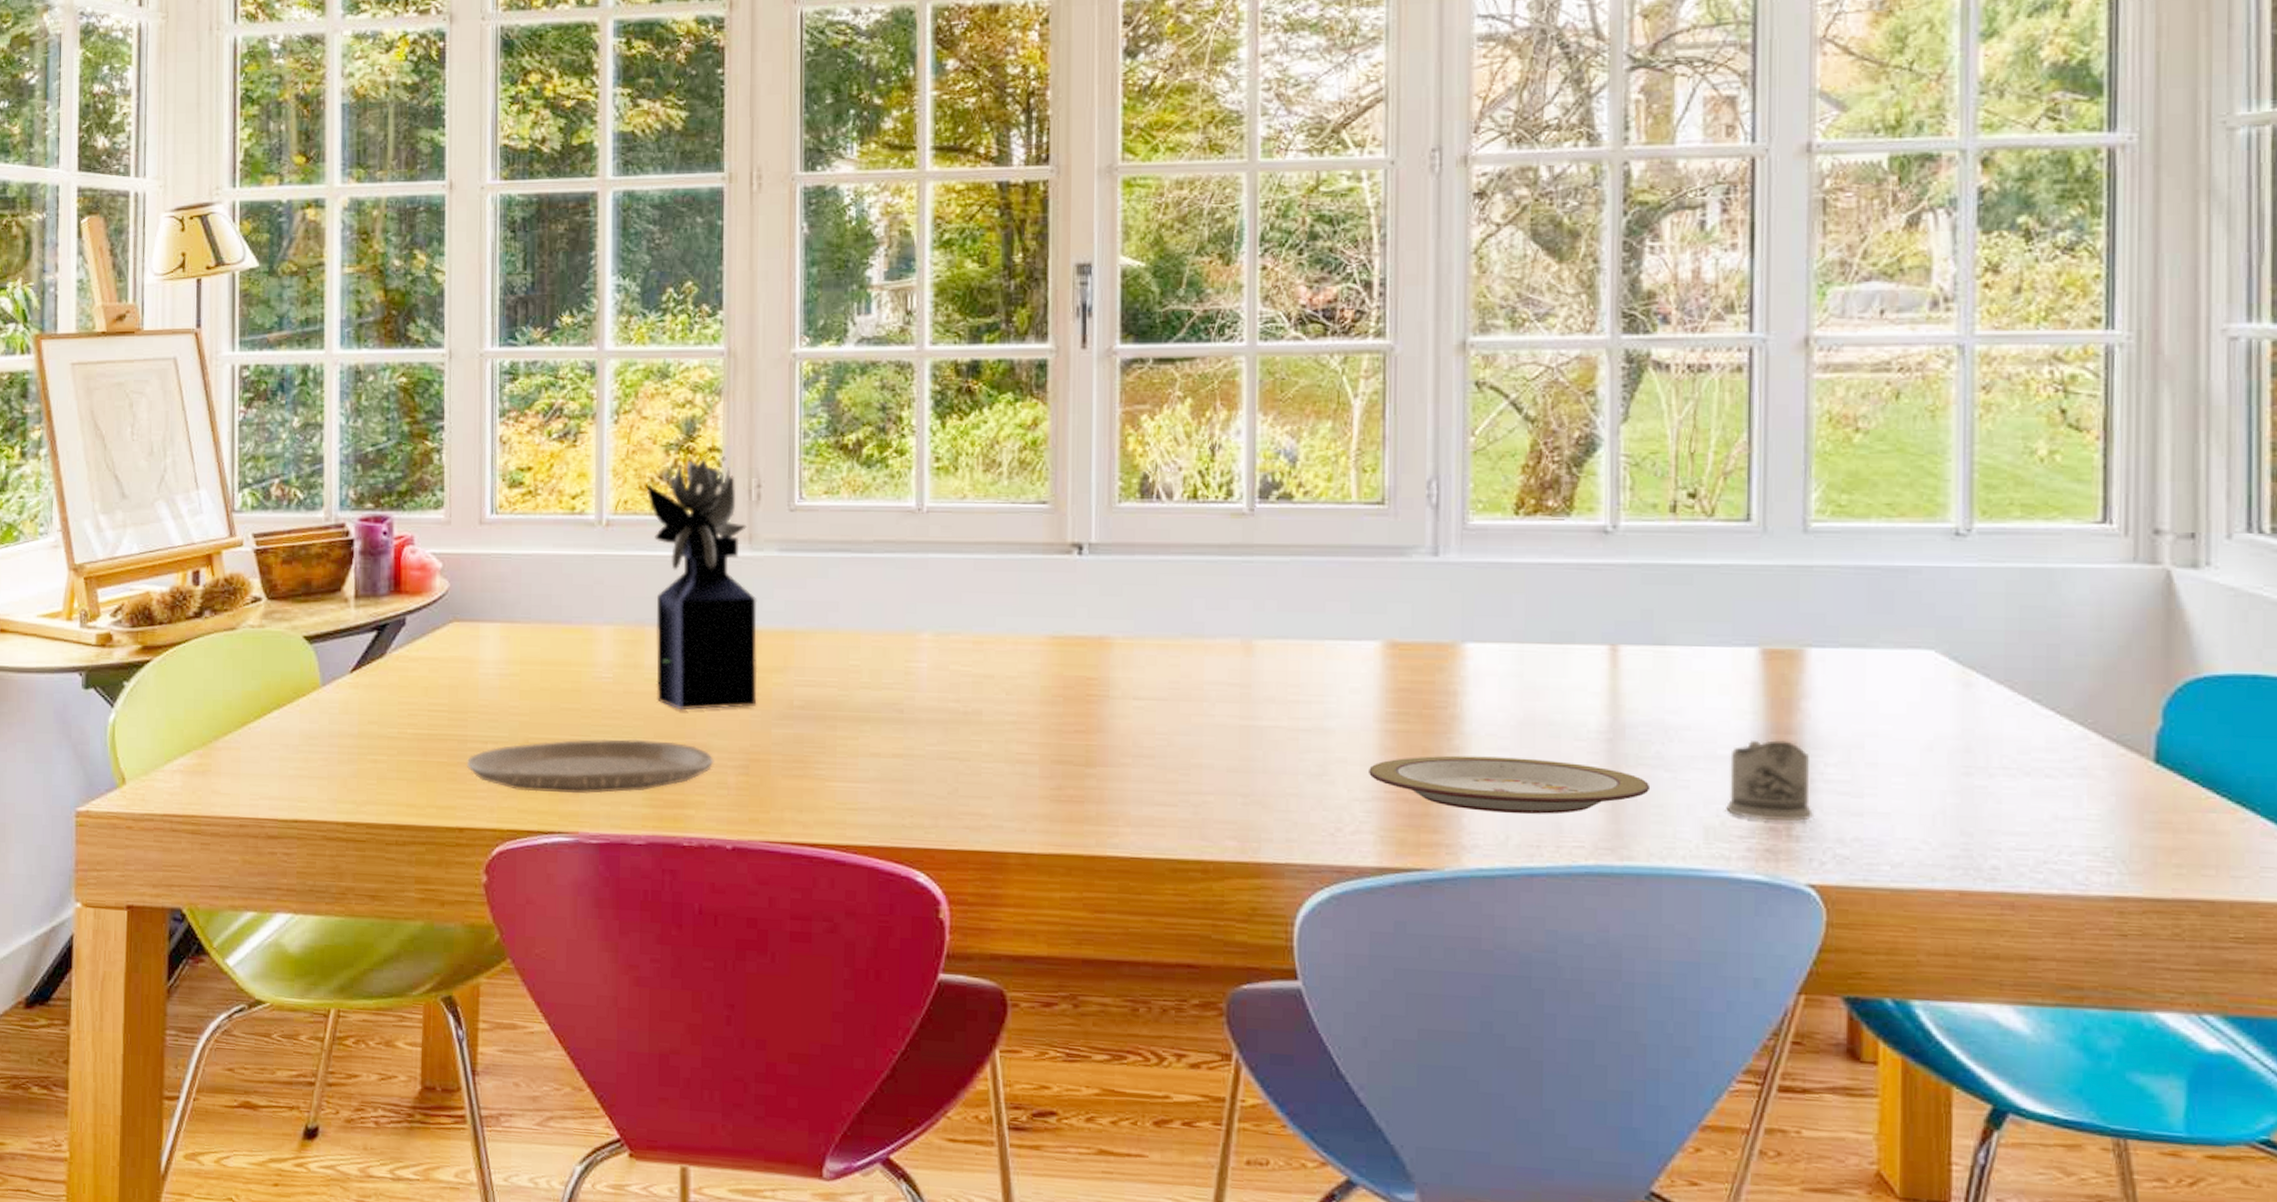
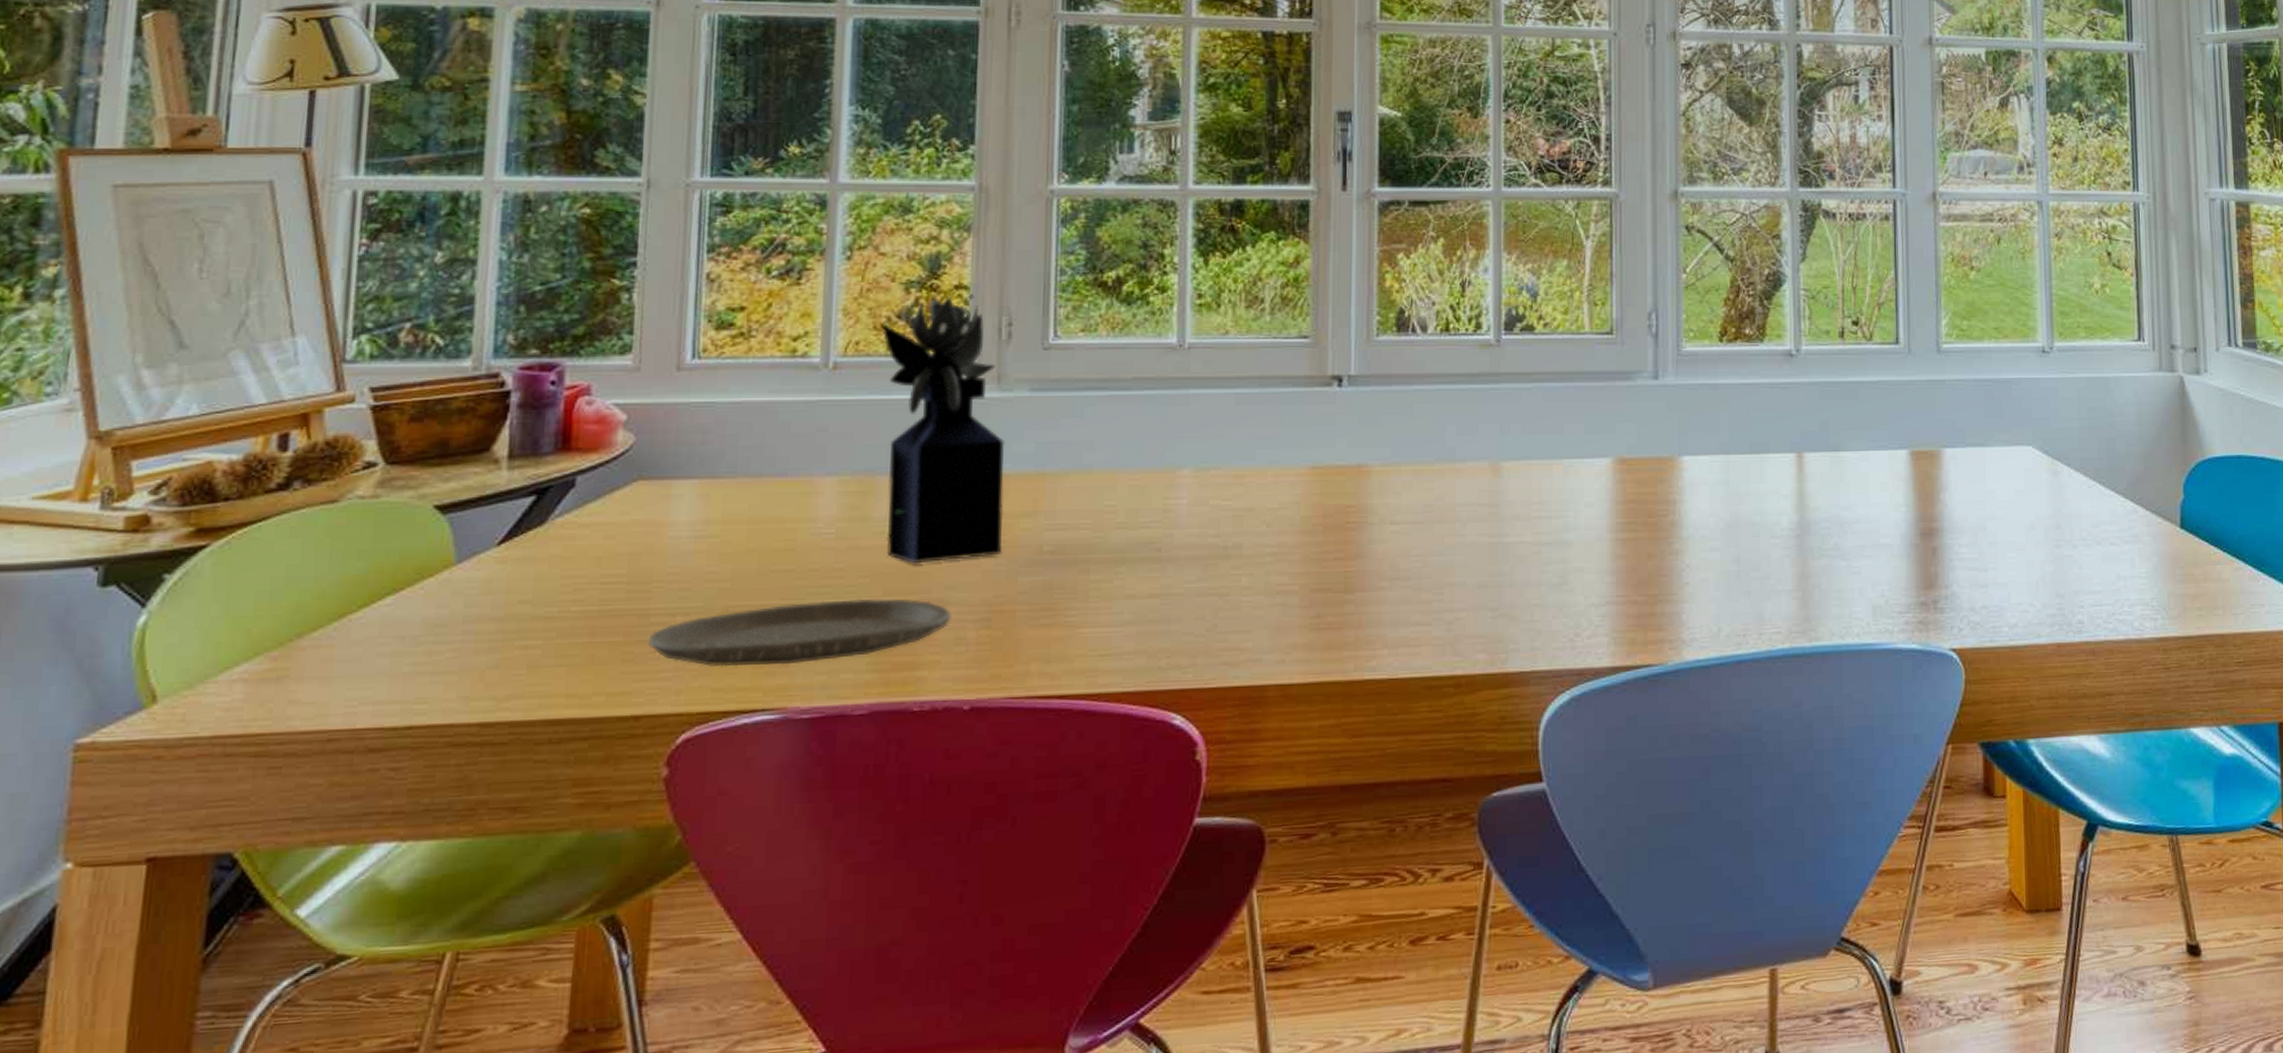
plate: present [1369,755,1651,814] -> none [1603,556,1831,608]
tea glass holder: present [1726,739,1813,821] -> none [1889,527,1952,597]

